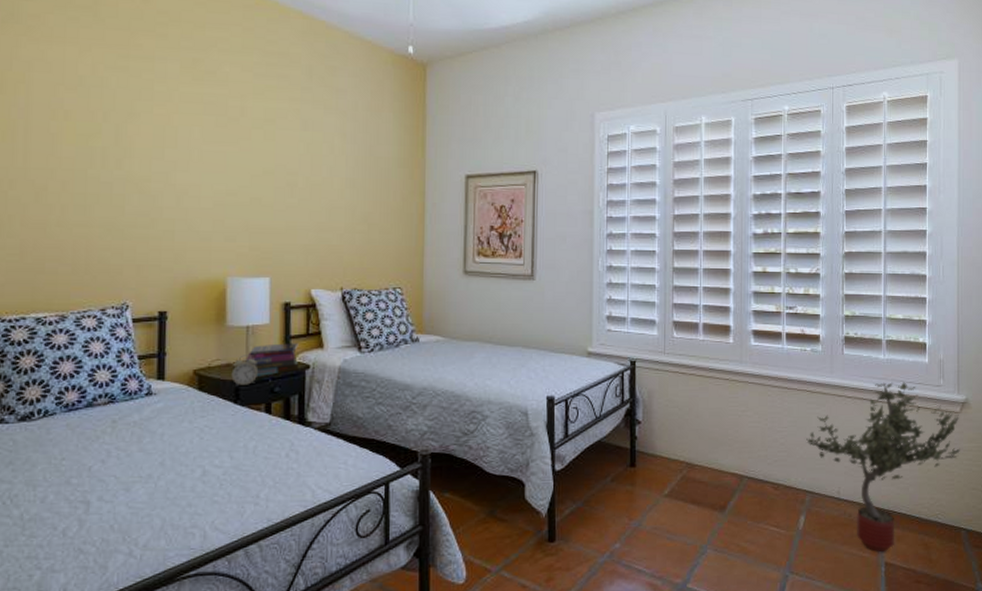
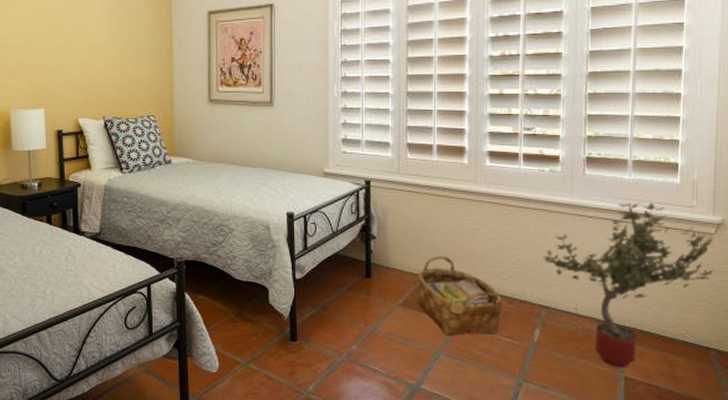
alarm clock: present [231,355,259,387] -> none [18,175,40,201]
books: present [245,342,299,376] -> none [29,164,72,193]
woven basket: none [683,440,767,527] -> present [417,255,502,335]

